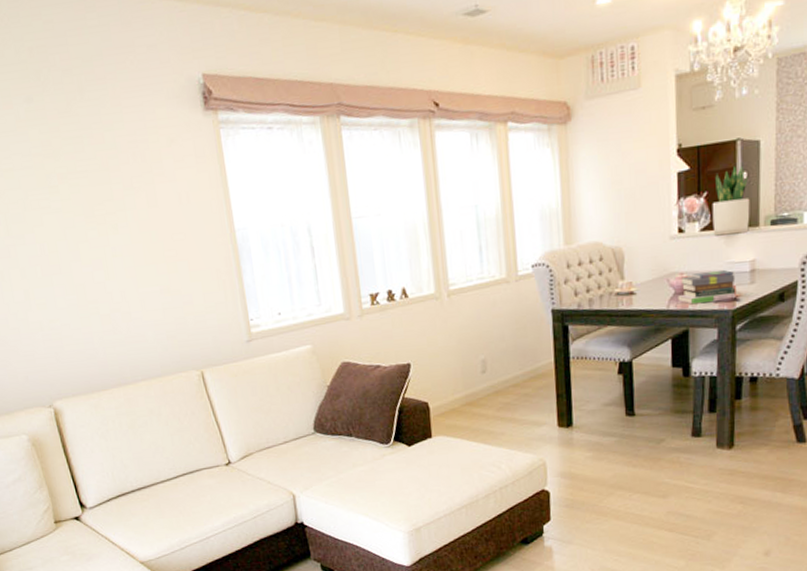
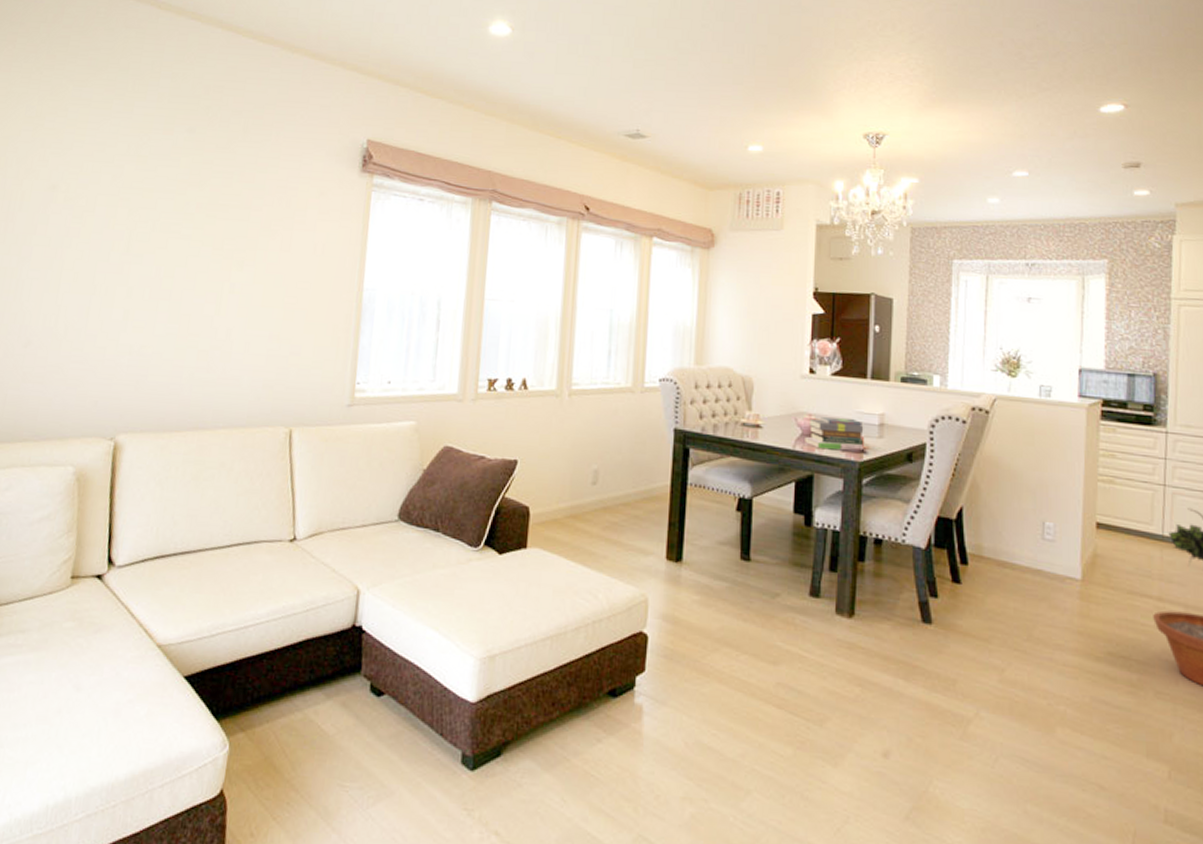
planter: present [712,166,750,236] -> none [844,318,881,385]

